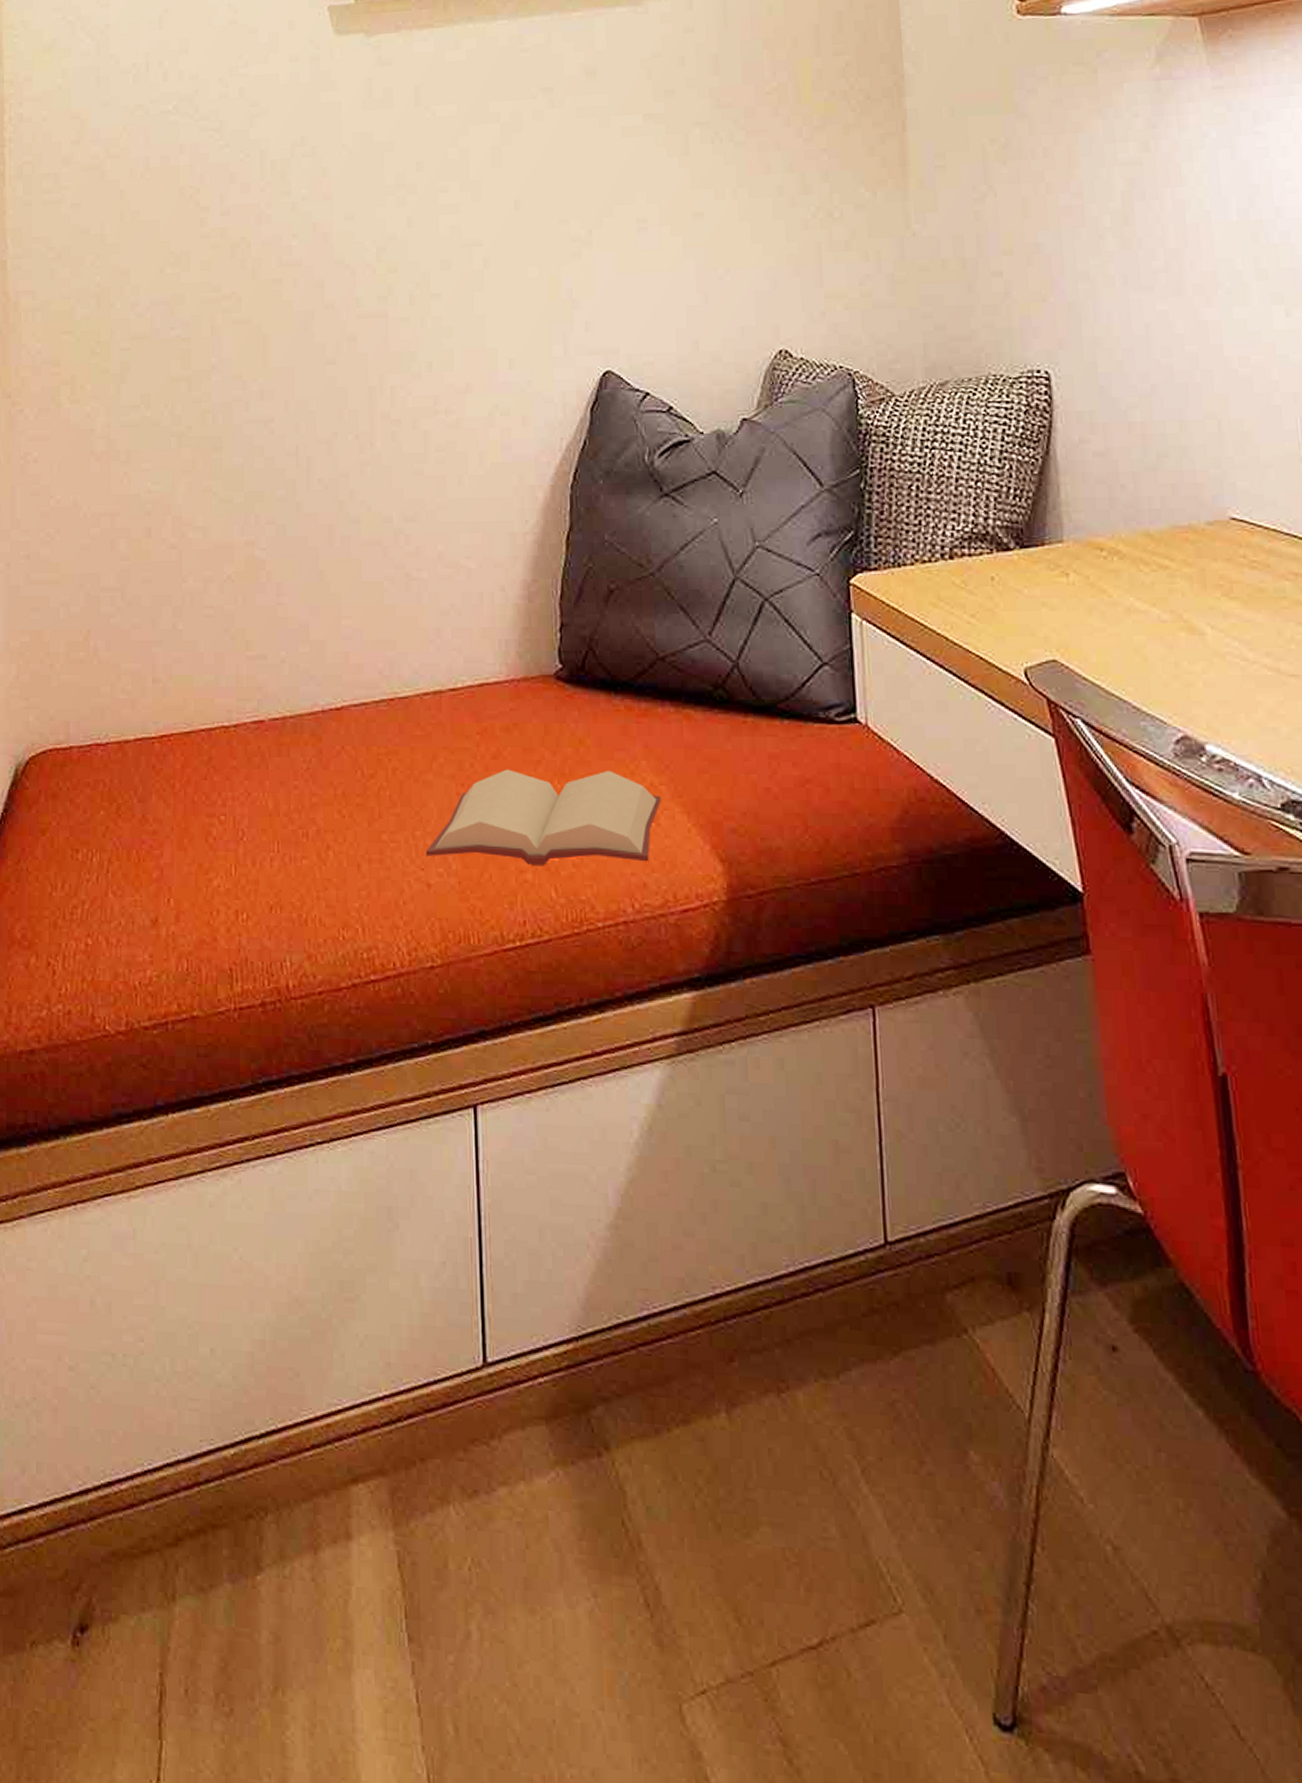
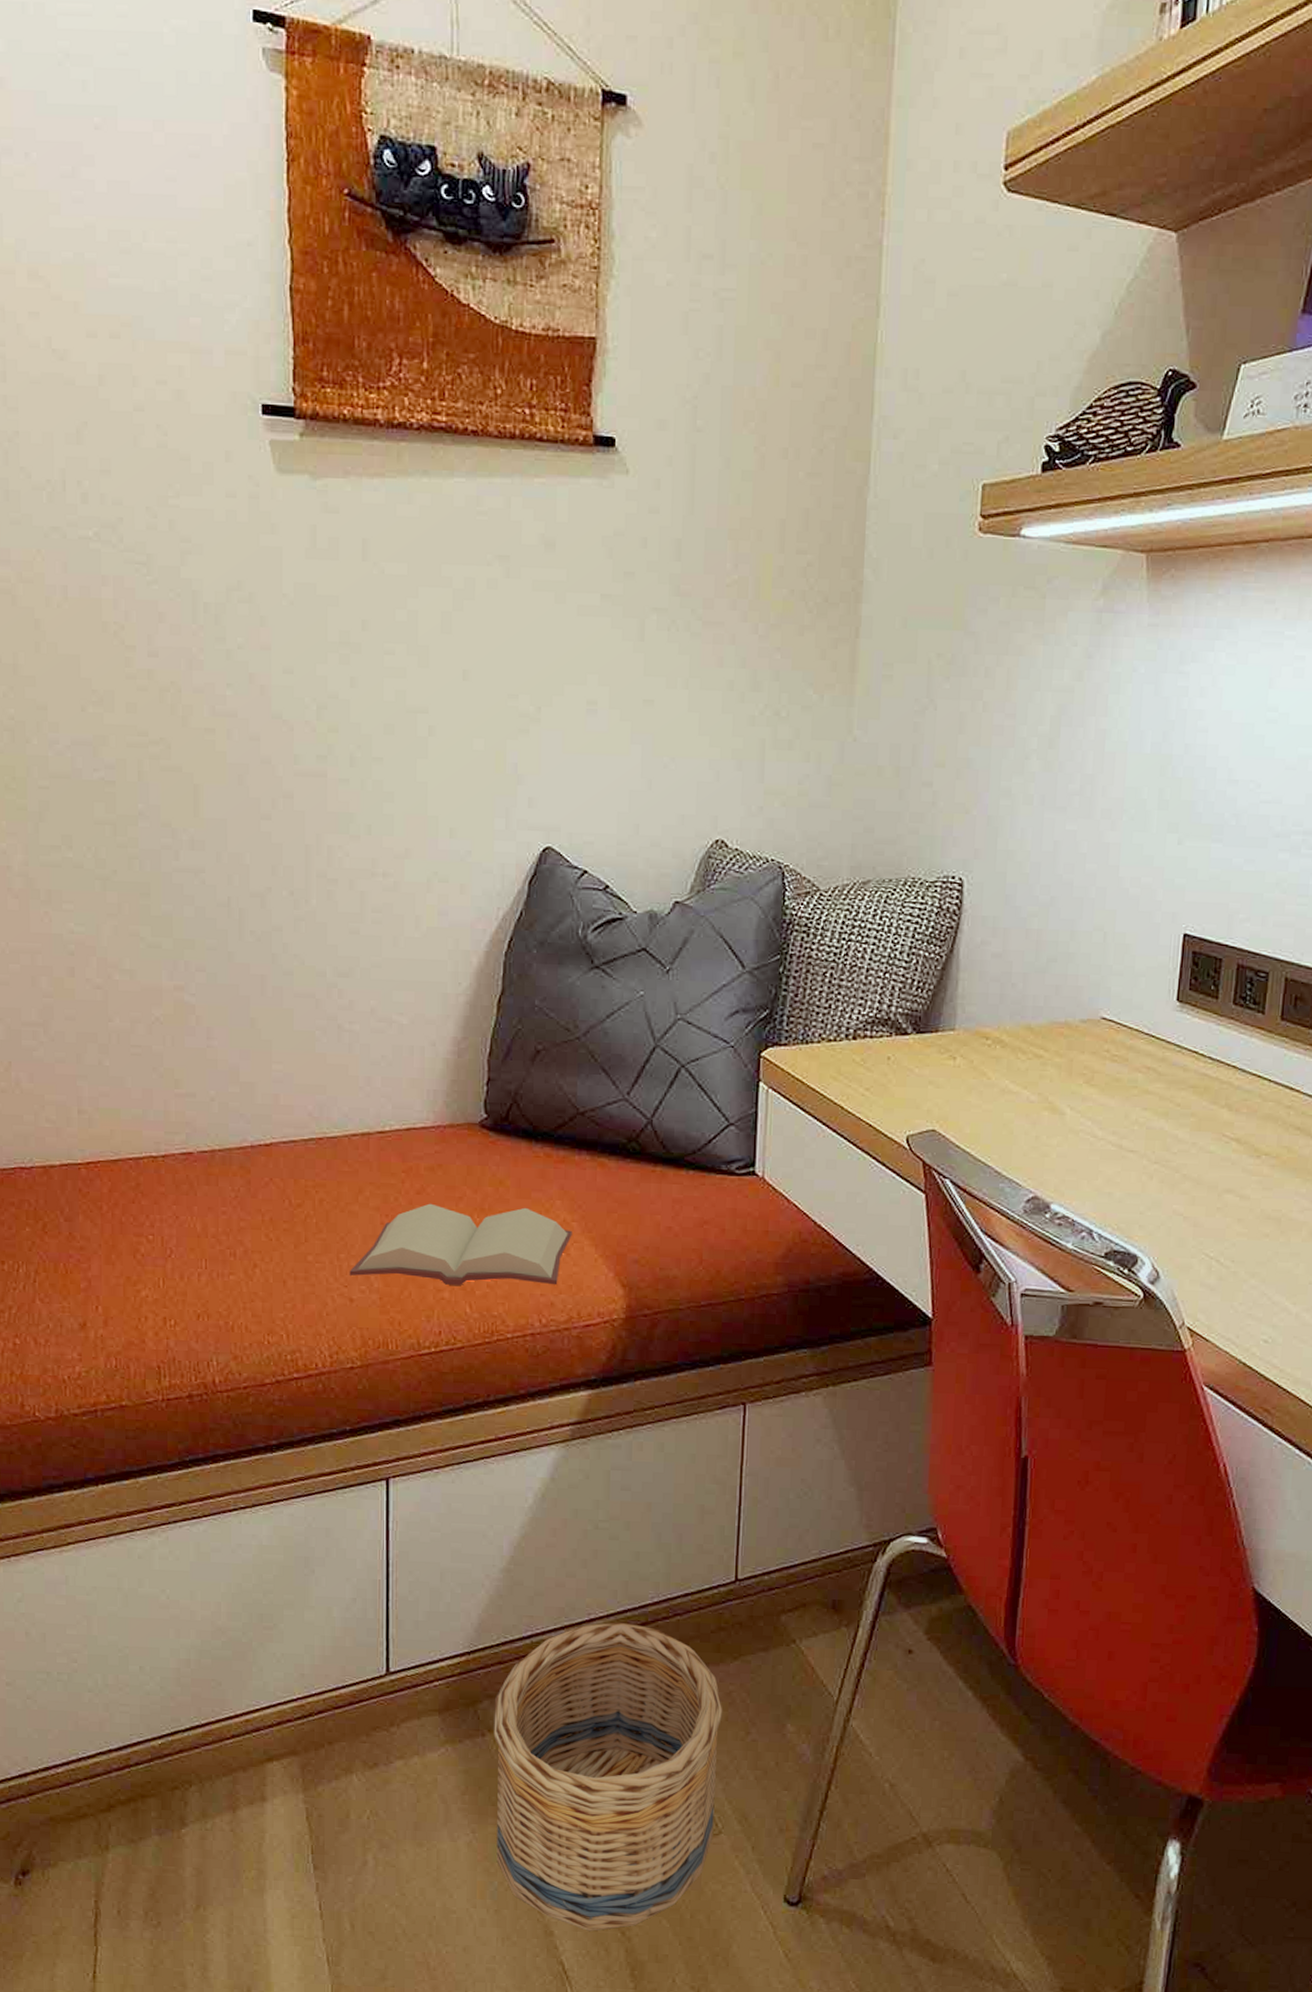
basket: none [610,1299,892,1756] -> present [493,1622,722,1931]

